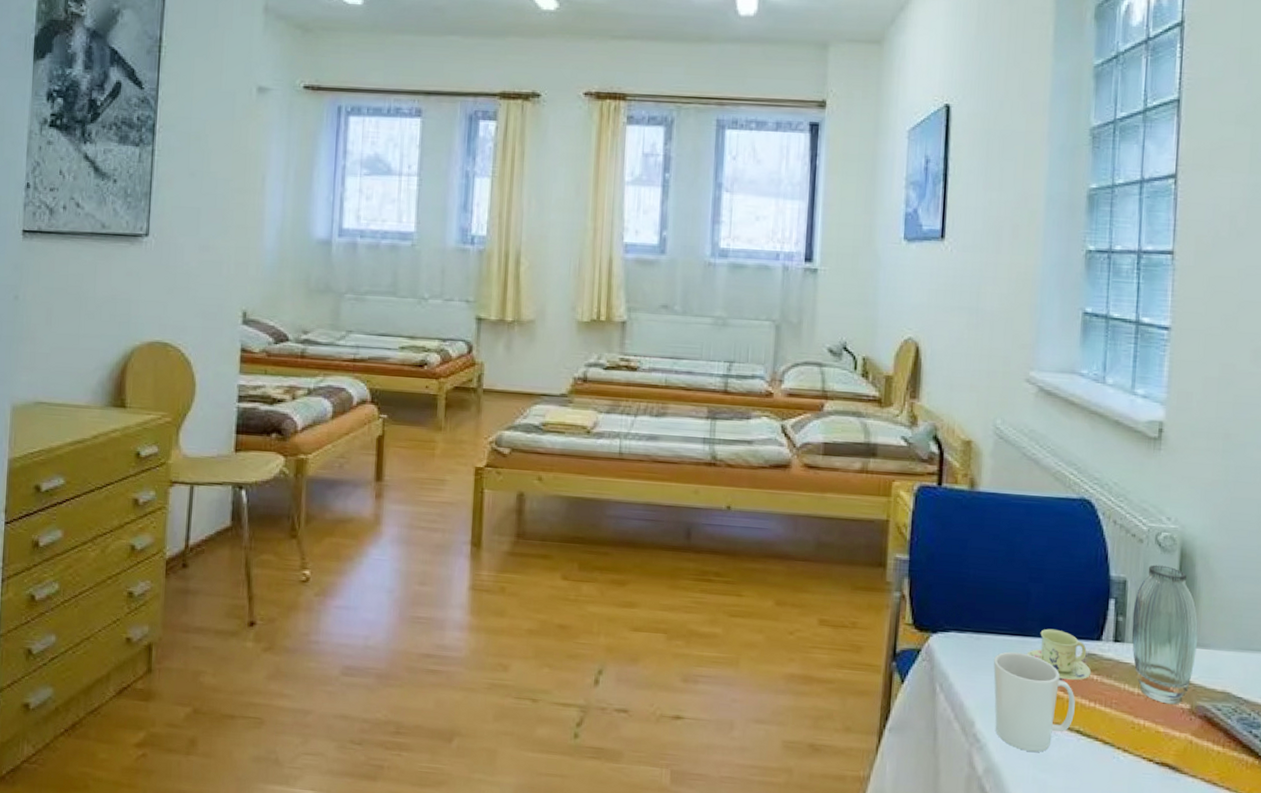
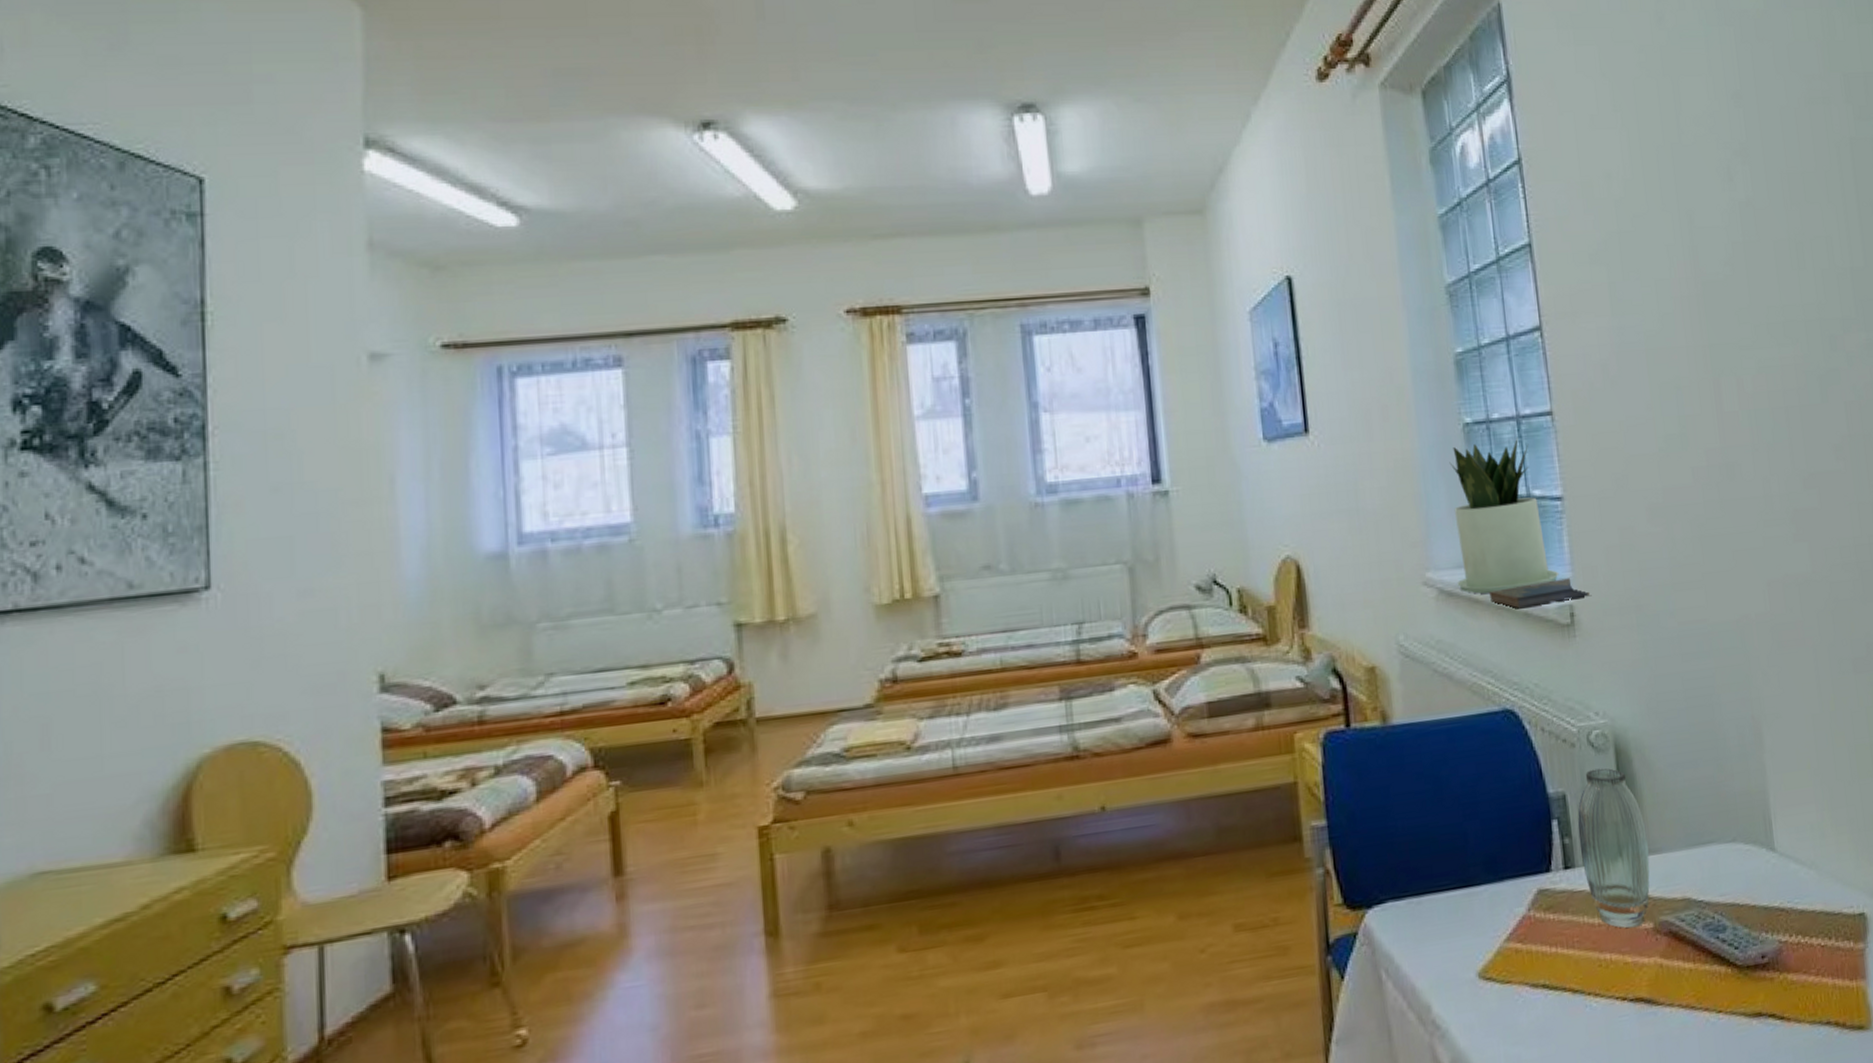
mug: present [993,651,1076,752] -> none [1440,907,1537,1026]
cup and saucer: present [1026,628,1092,680] -> none [1474,869,1547,928]
planter: none [1056,268,1155,400] -> present [1449,436,1559,594]
hardcover book: none [1085,397,1183,418] -> present [1488,578,1592,609]

